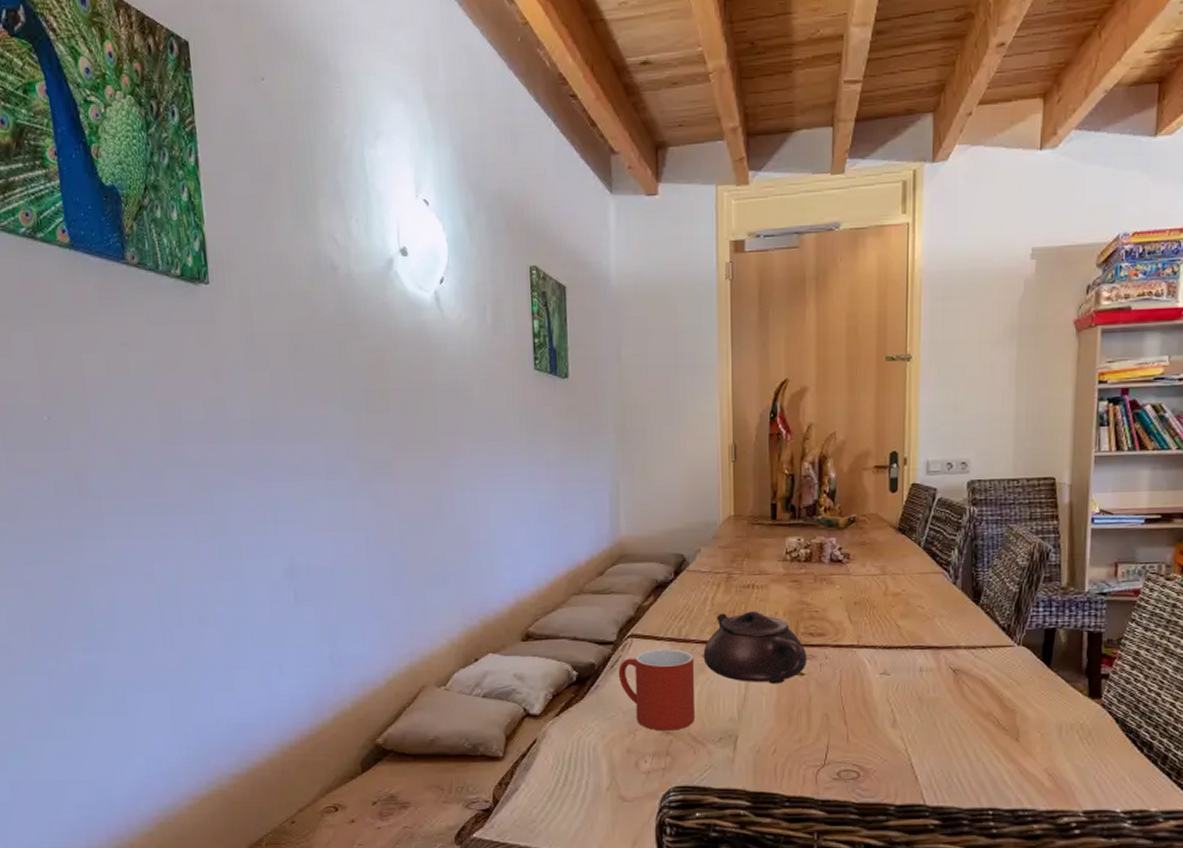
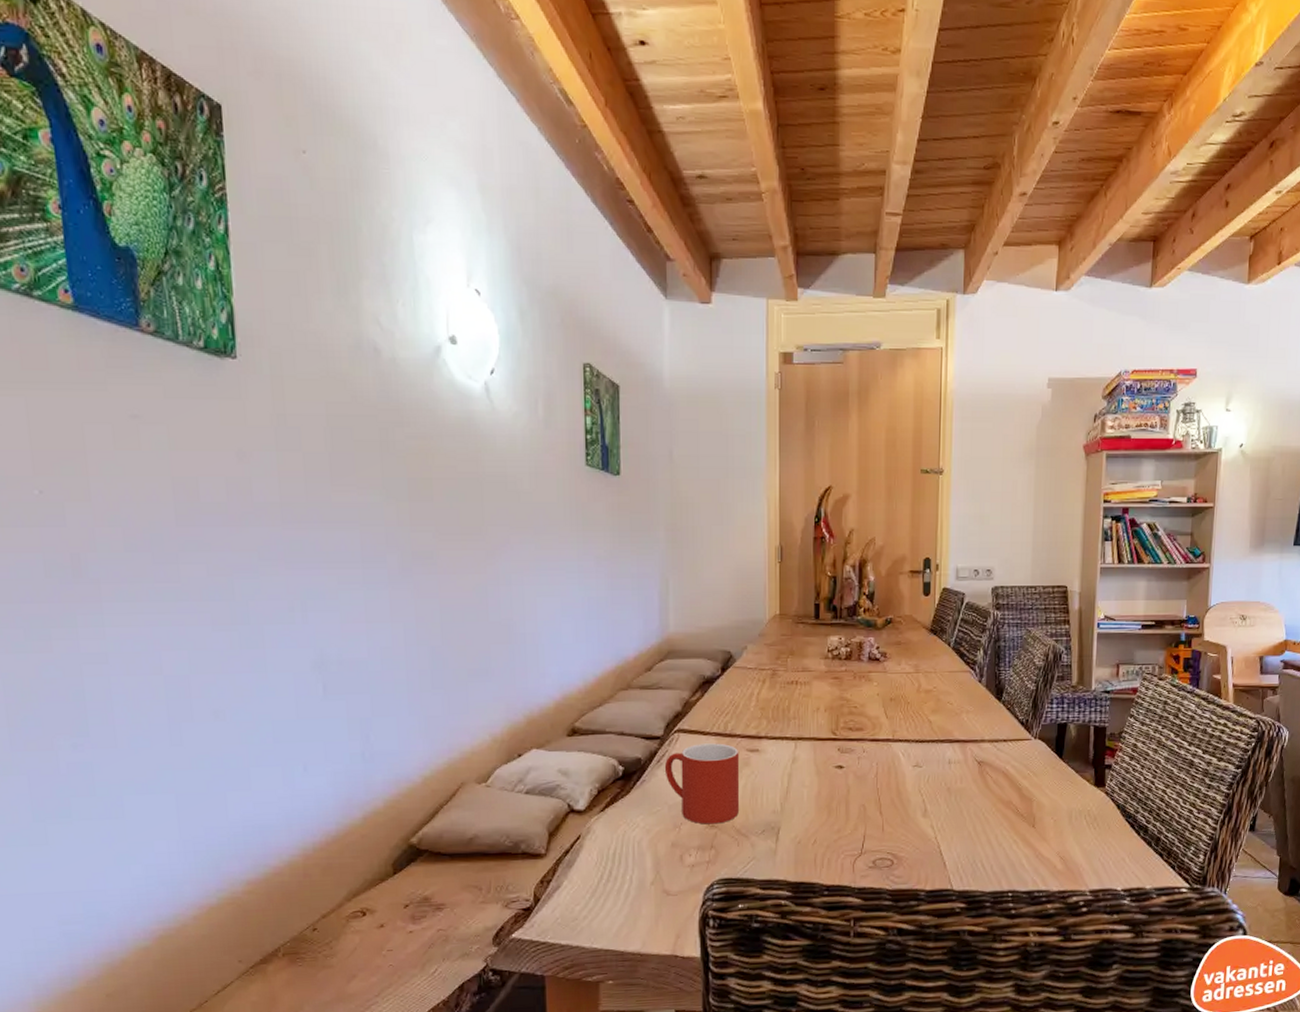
teapot: present [703,611,807,684] -> none [748,706,846,777]

